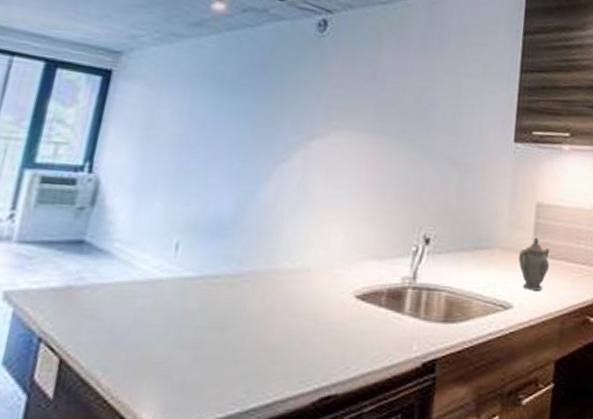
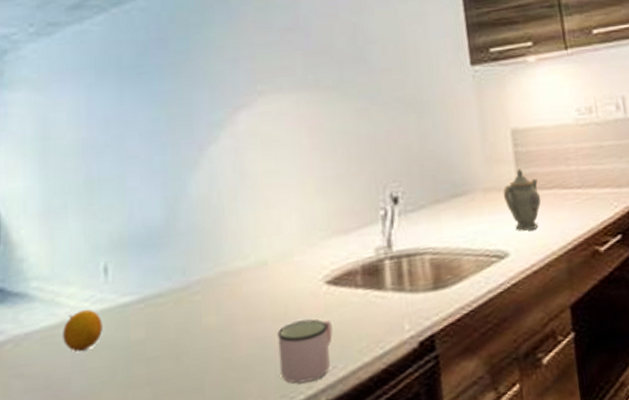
fruit: none [130,275,166,308] -> present [63,309,103,352]
mug: none [302,323,353,375] -> present [277,319,333,384]

